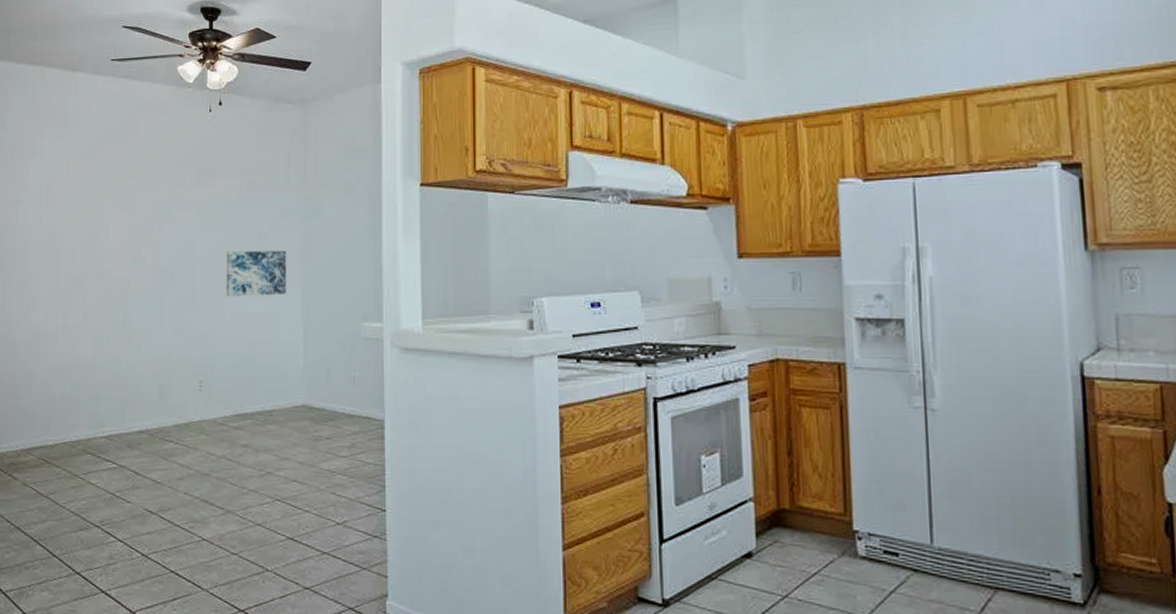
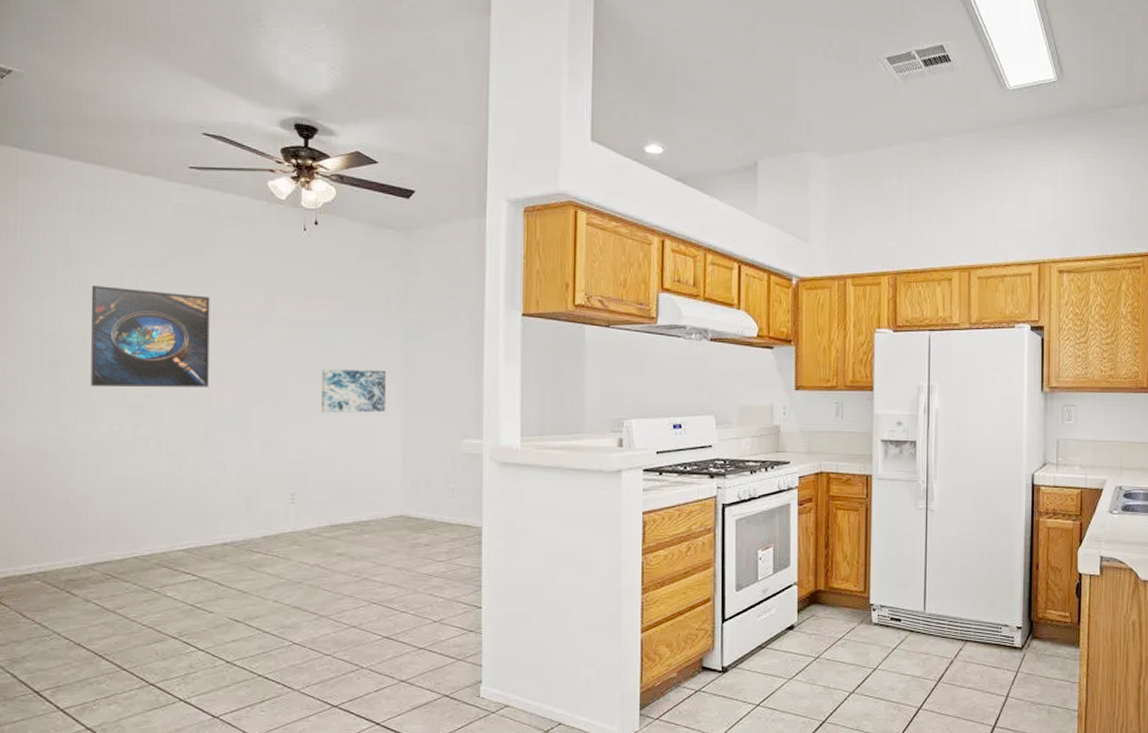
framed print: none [30,178,129,276] -> present [90,286,210,388]

